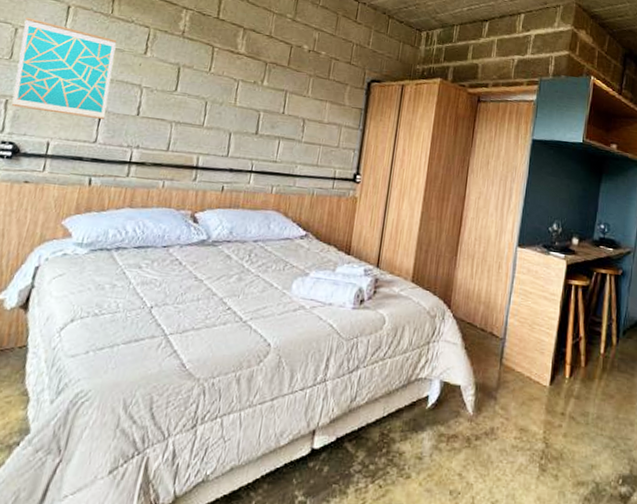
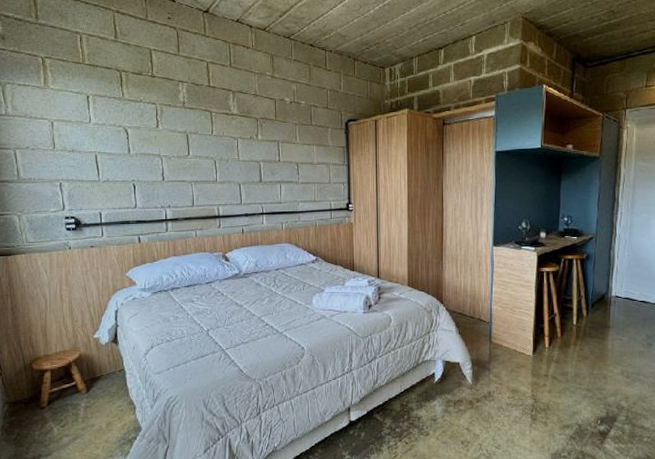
wall art: present [11,17,117,119] -> none [57,111,139,188]

